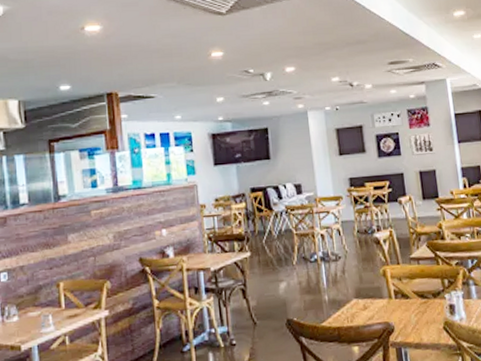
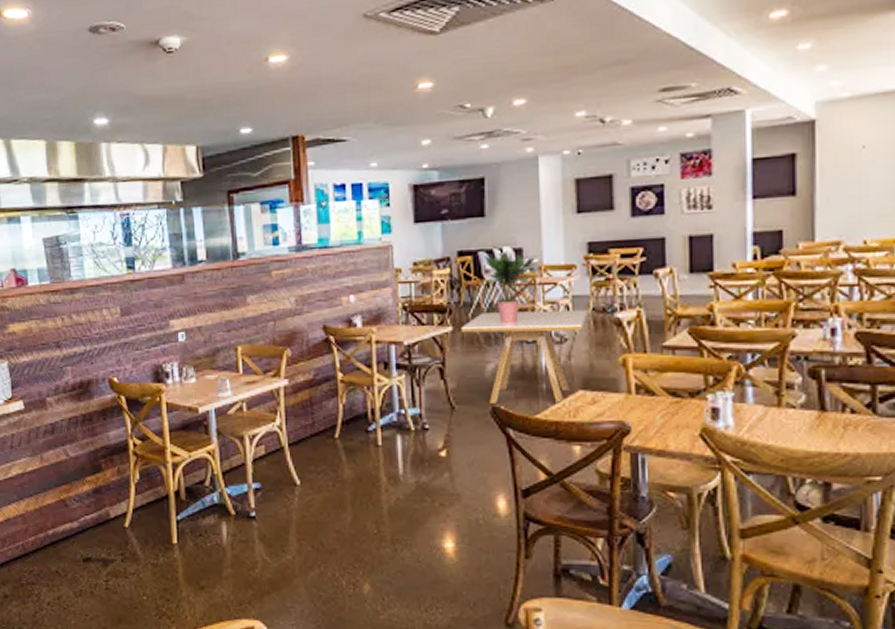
dining table: none [257,232,355,317] -> present [460,309,589,404]
potted plant: none [273,187,312,248] -> present [485,251,535,324]

